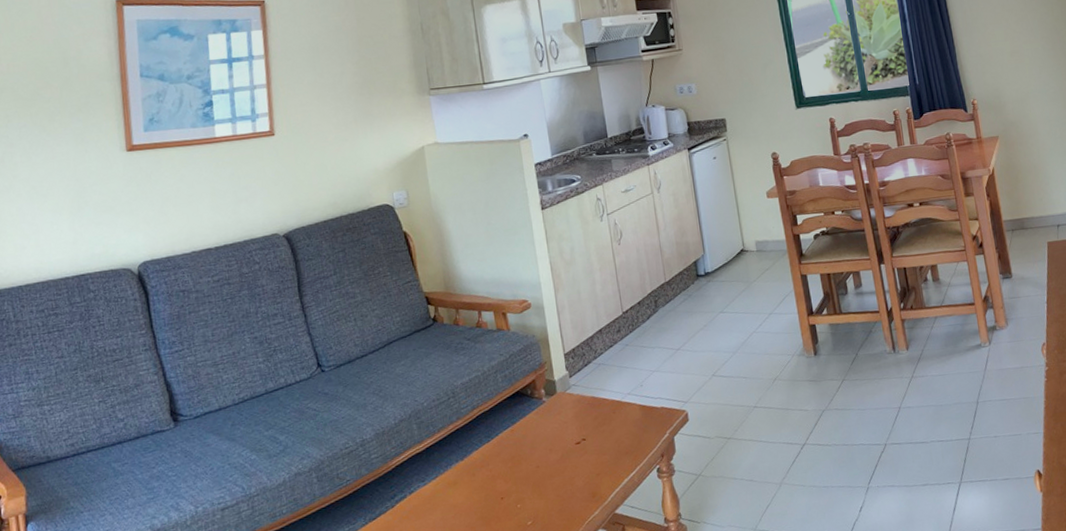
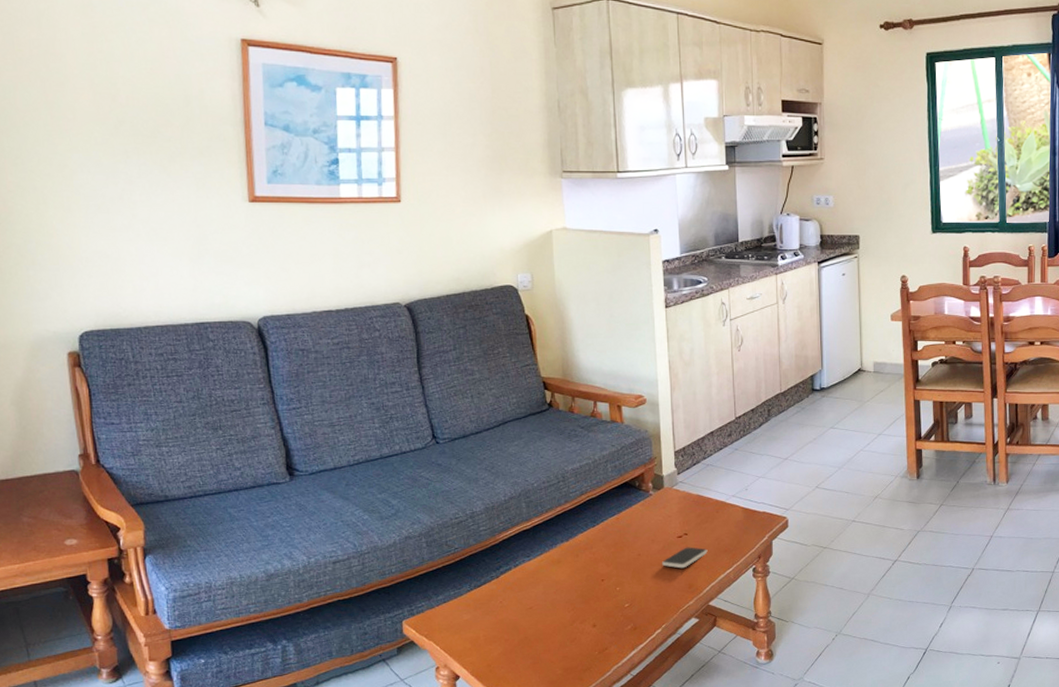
smartphone: none [562,452,609,477] -> present [662,547,708,569]

